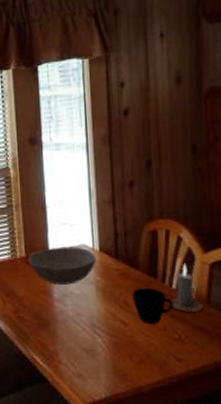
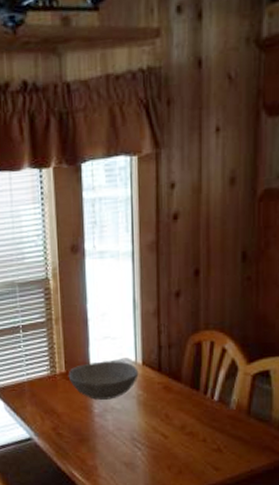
cup: present [132,288,173,324] -> none [174,401,214,435]
candle: present [169,263,203,313] -> none [210,374,243,423]

